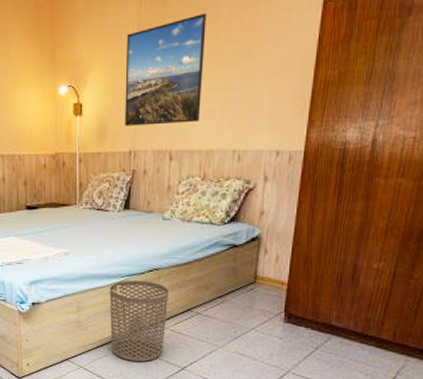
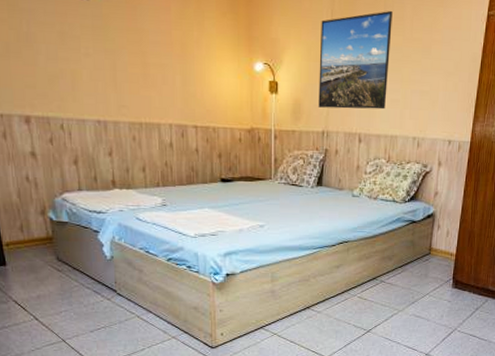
waste bin: present [109,280,168,362] -> none [302,252,356,326]

